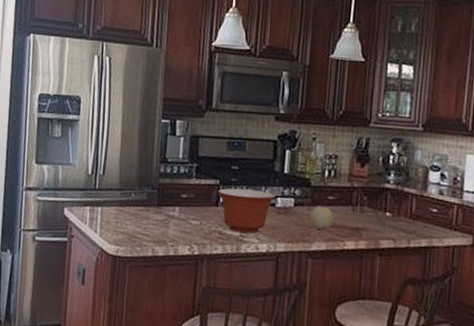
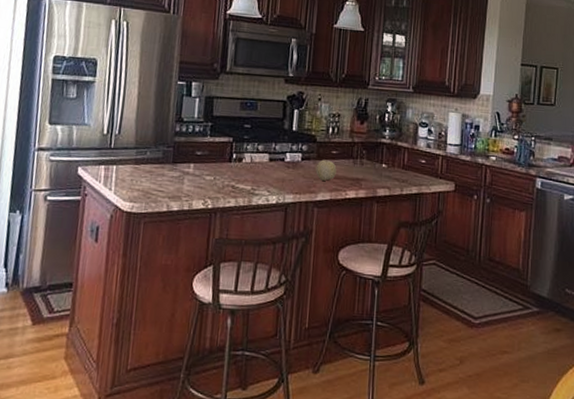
mixing bowl: present [217,188,276,233] -> none [231,145,285,186]

